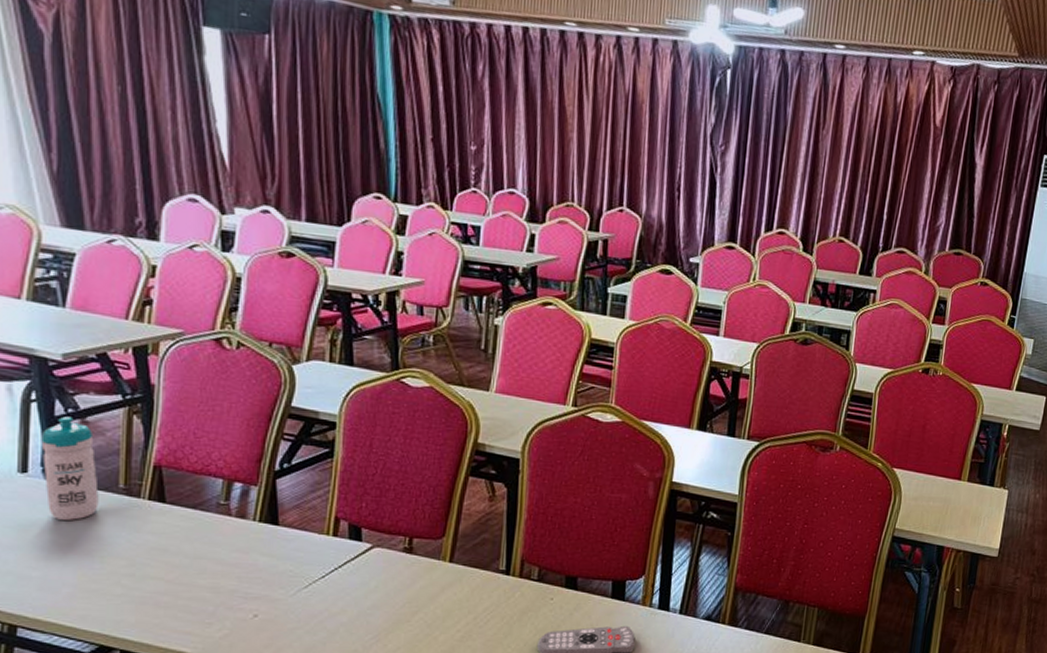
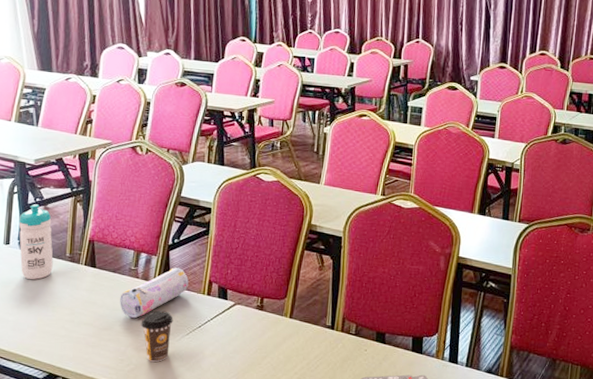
pencil case: none [204,501,305,568] -> present [120,267,189,318]
coffee cup: none [236,557,285,624] -> present [141,310,173,362]

